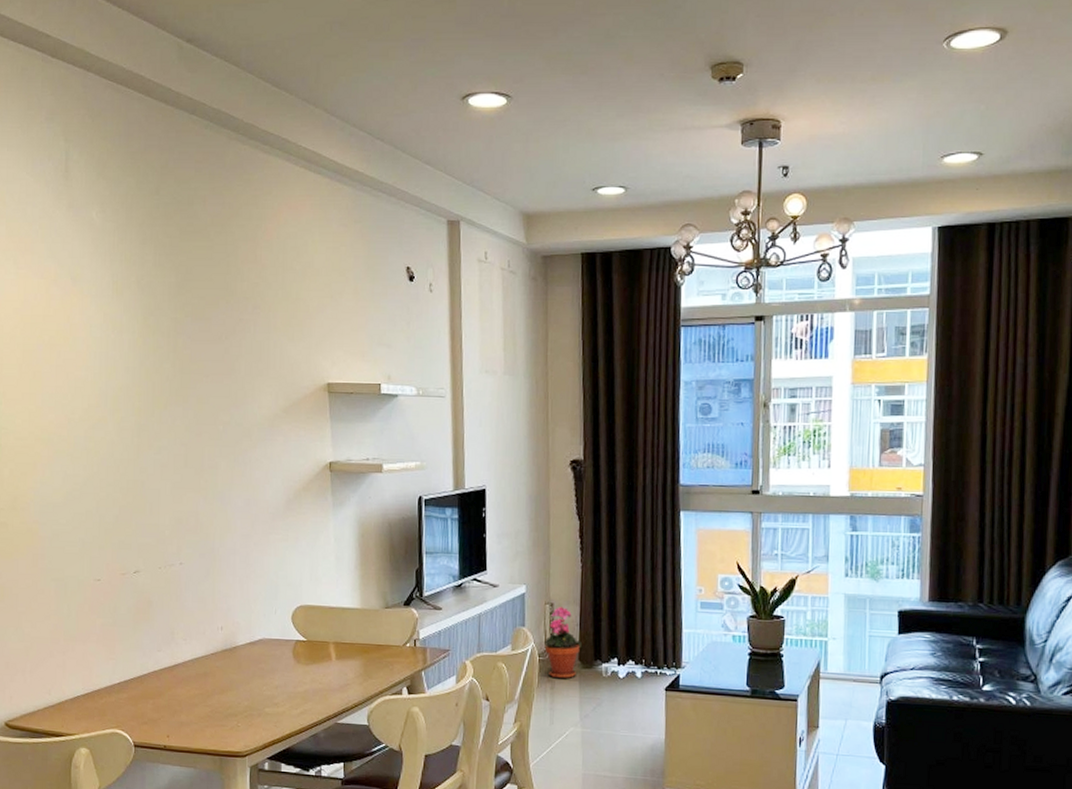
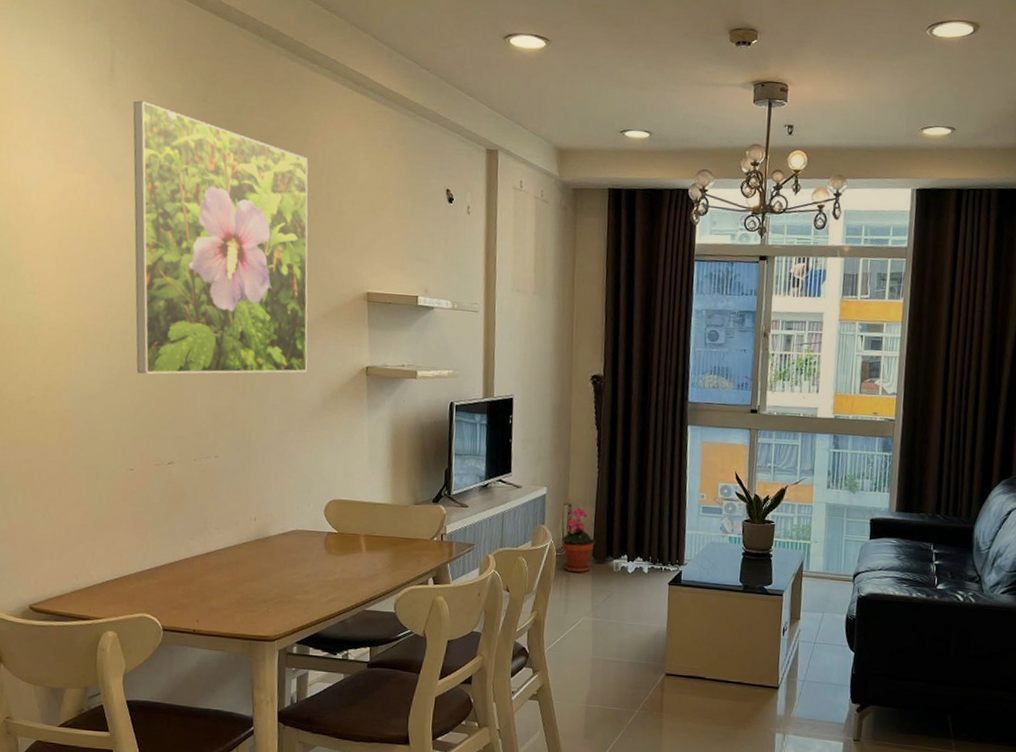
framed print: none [88,199,269,480] -> present [133,100,308,374]

